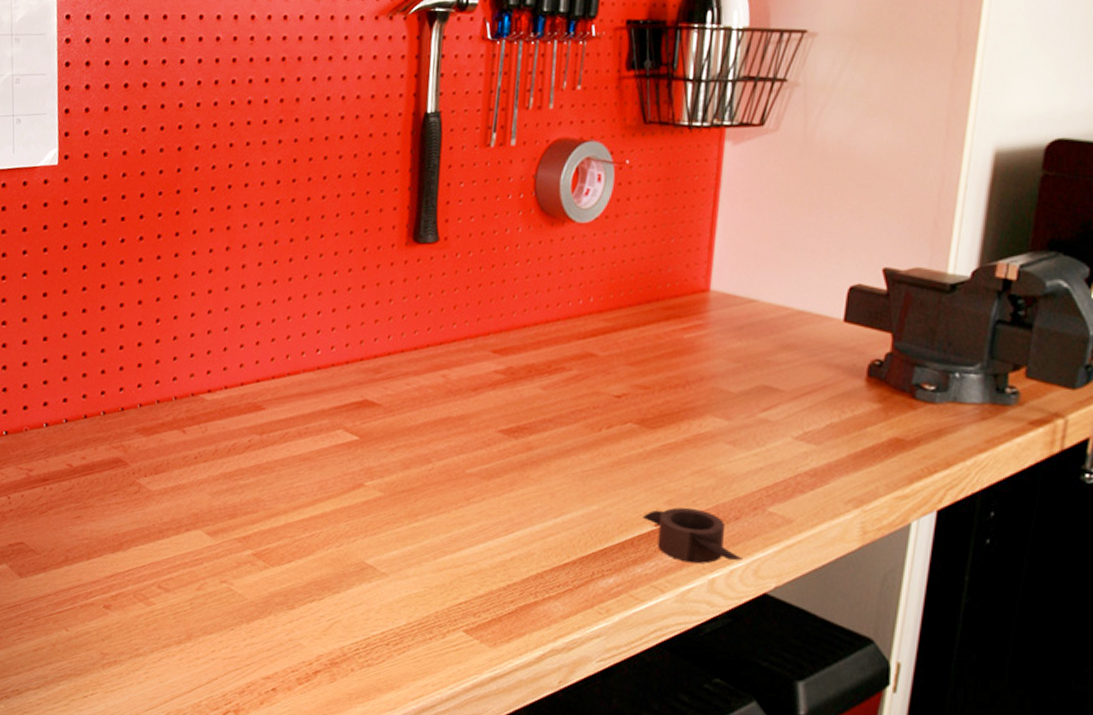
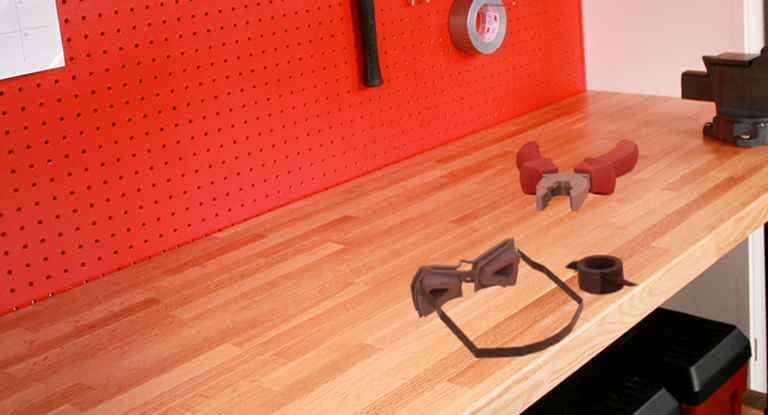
bow tie: none [433,464,662,622] -> present [409,237,584,359]
pliers: none [597,344,771,447] -> present [515,139,639,212]

